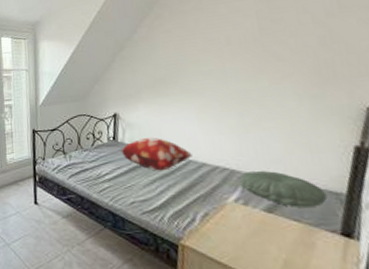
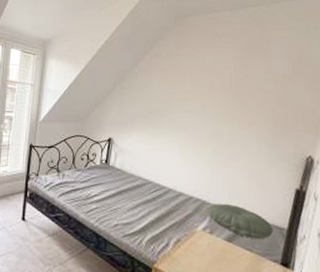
decorative pillow: present [121,137,192,171] -> none [111,164,172,197]

